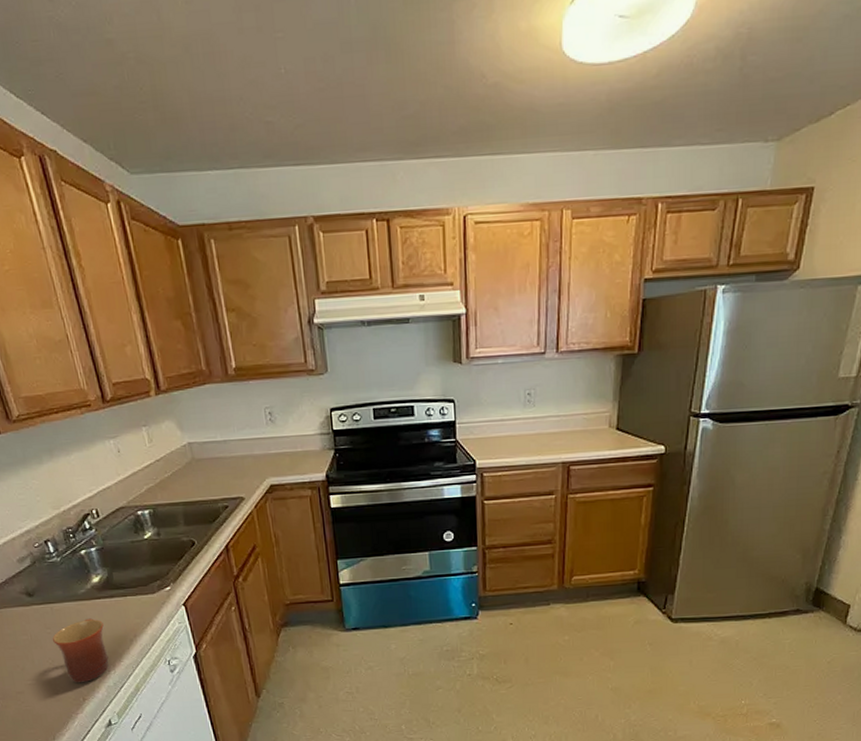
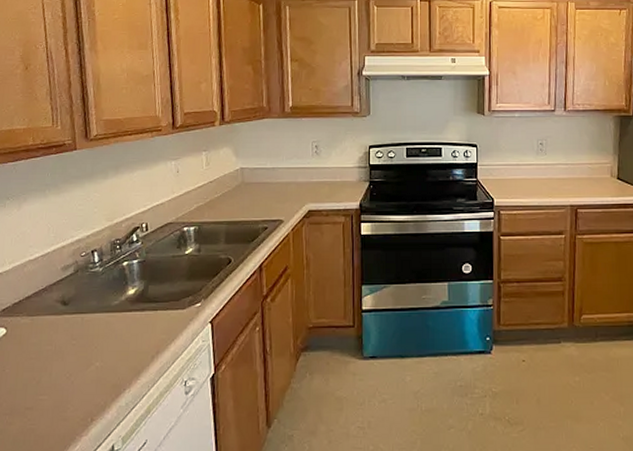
mug: present [53,618,110,683] -> none [76,331,129,401]

